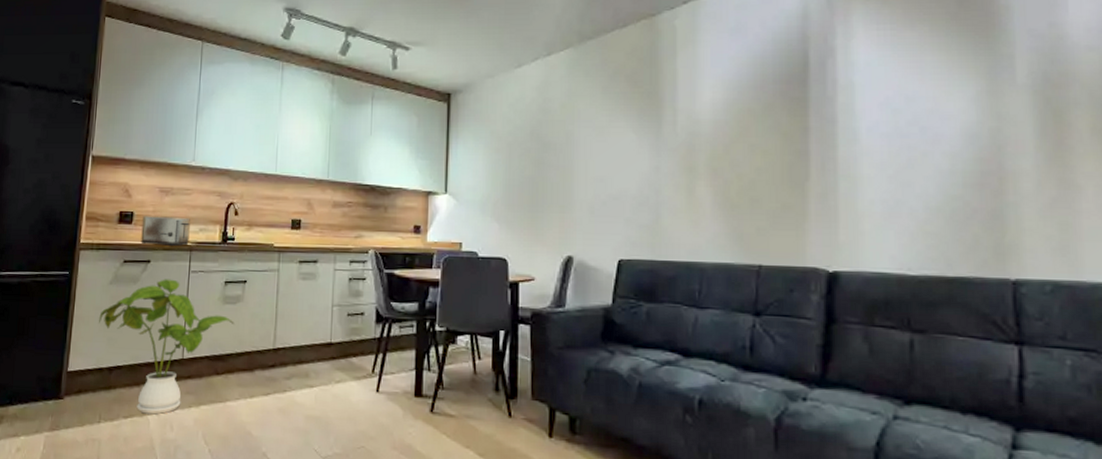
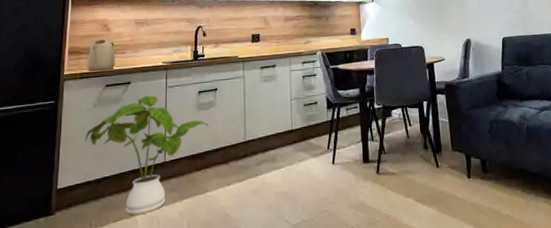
kettle: none [104,206,136,244] -> present [87,39,115,72]
toaster: present [141,215,190,247] -> none [121,42,165,70]

